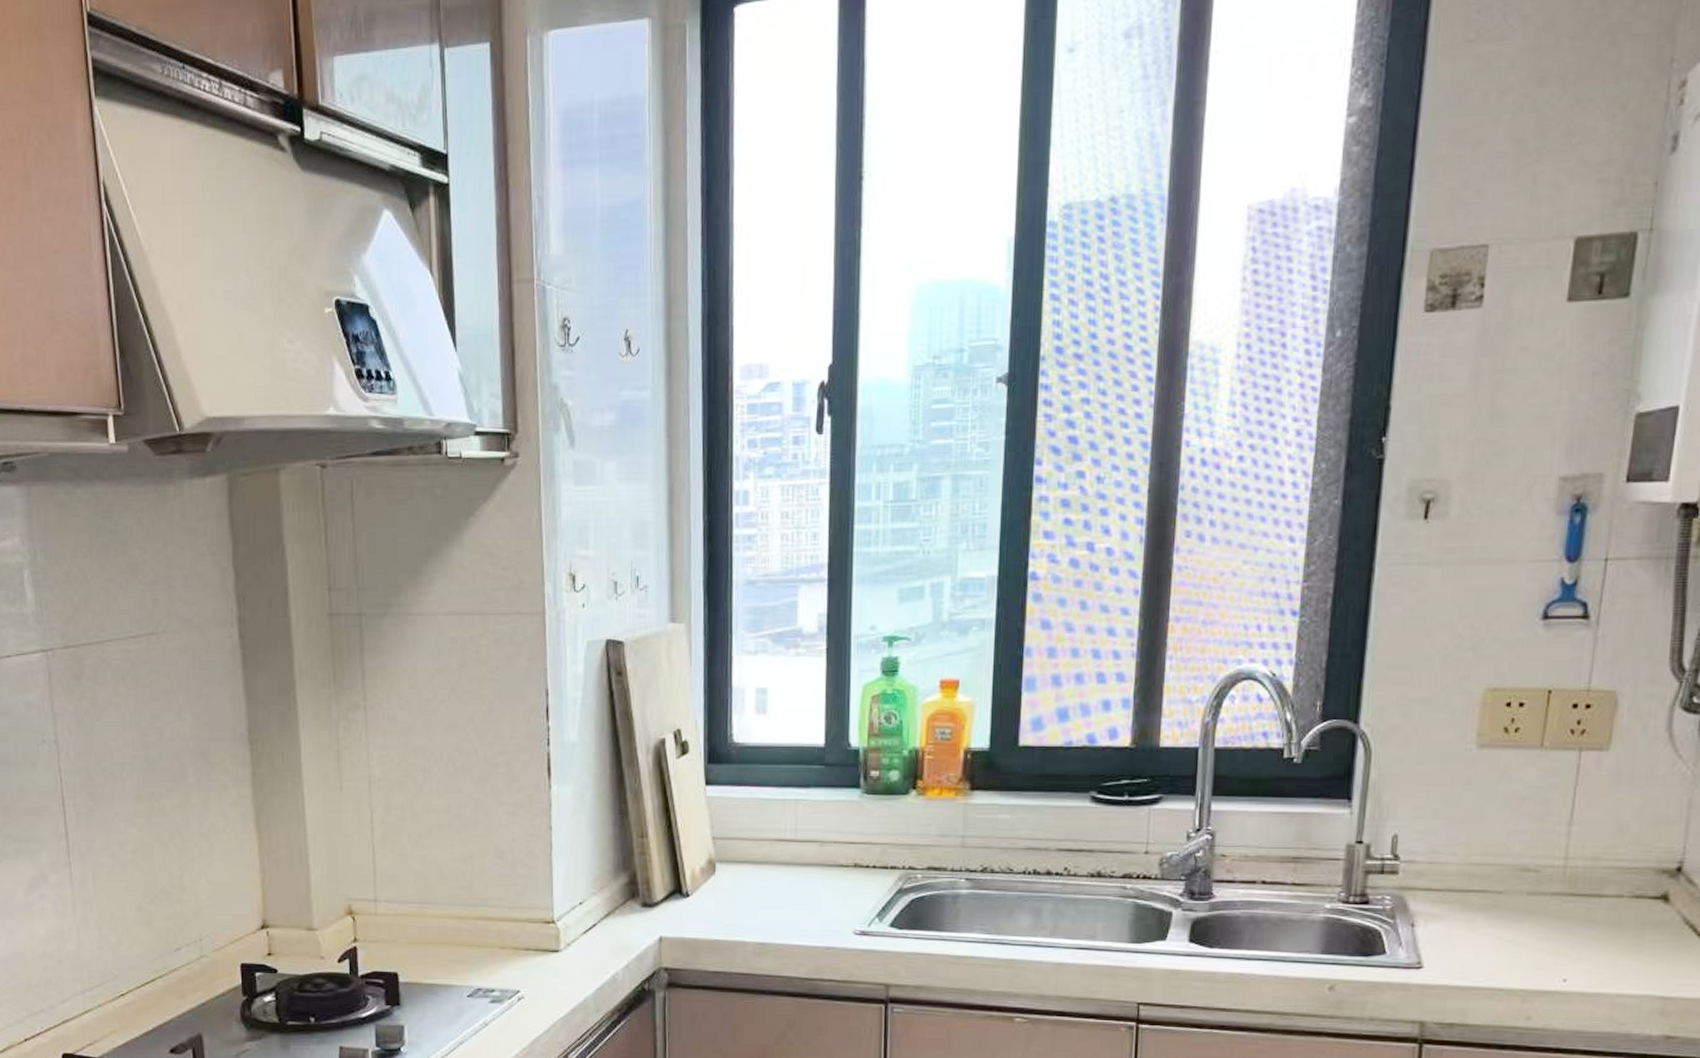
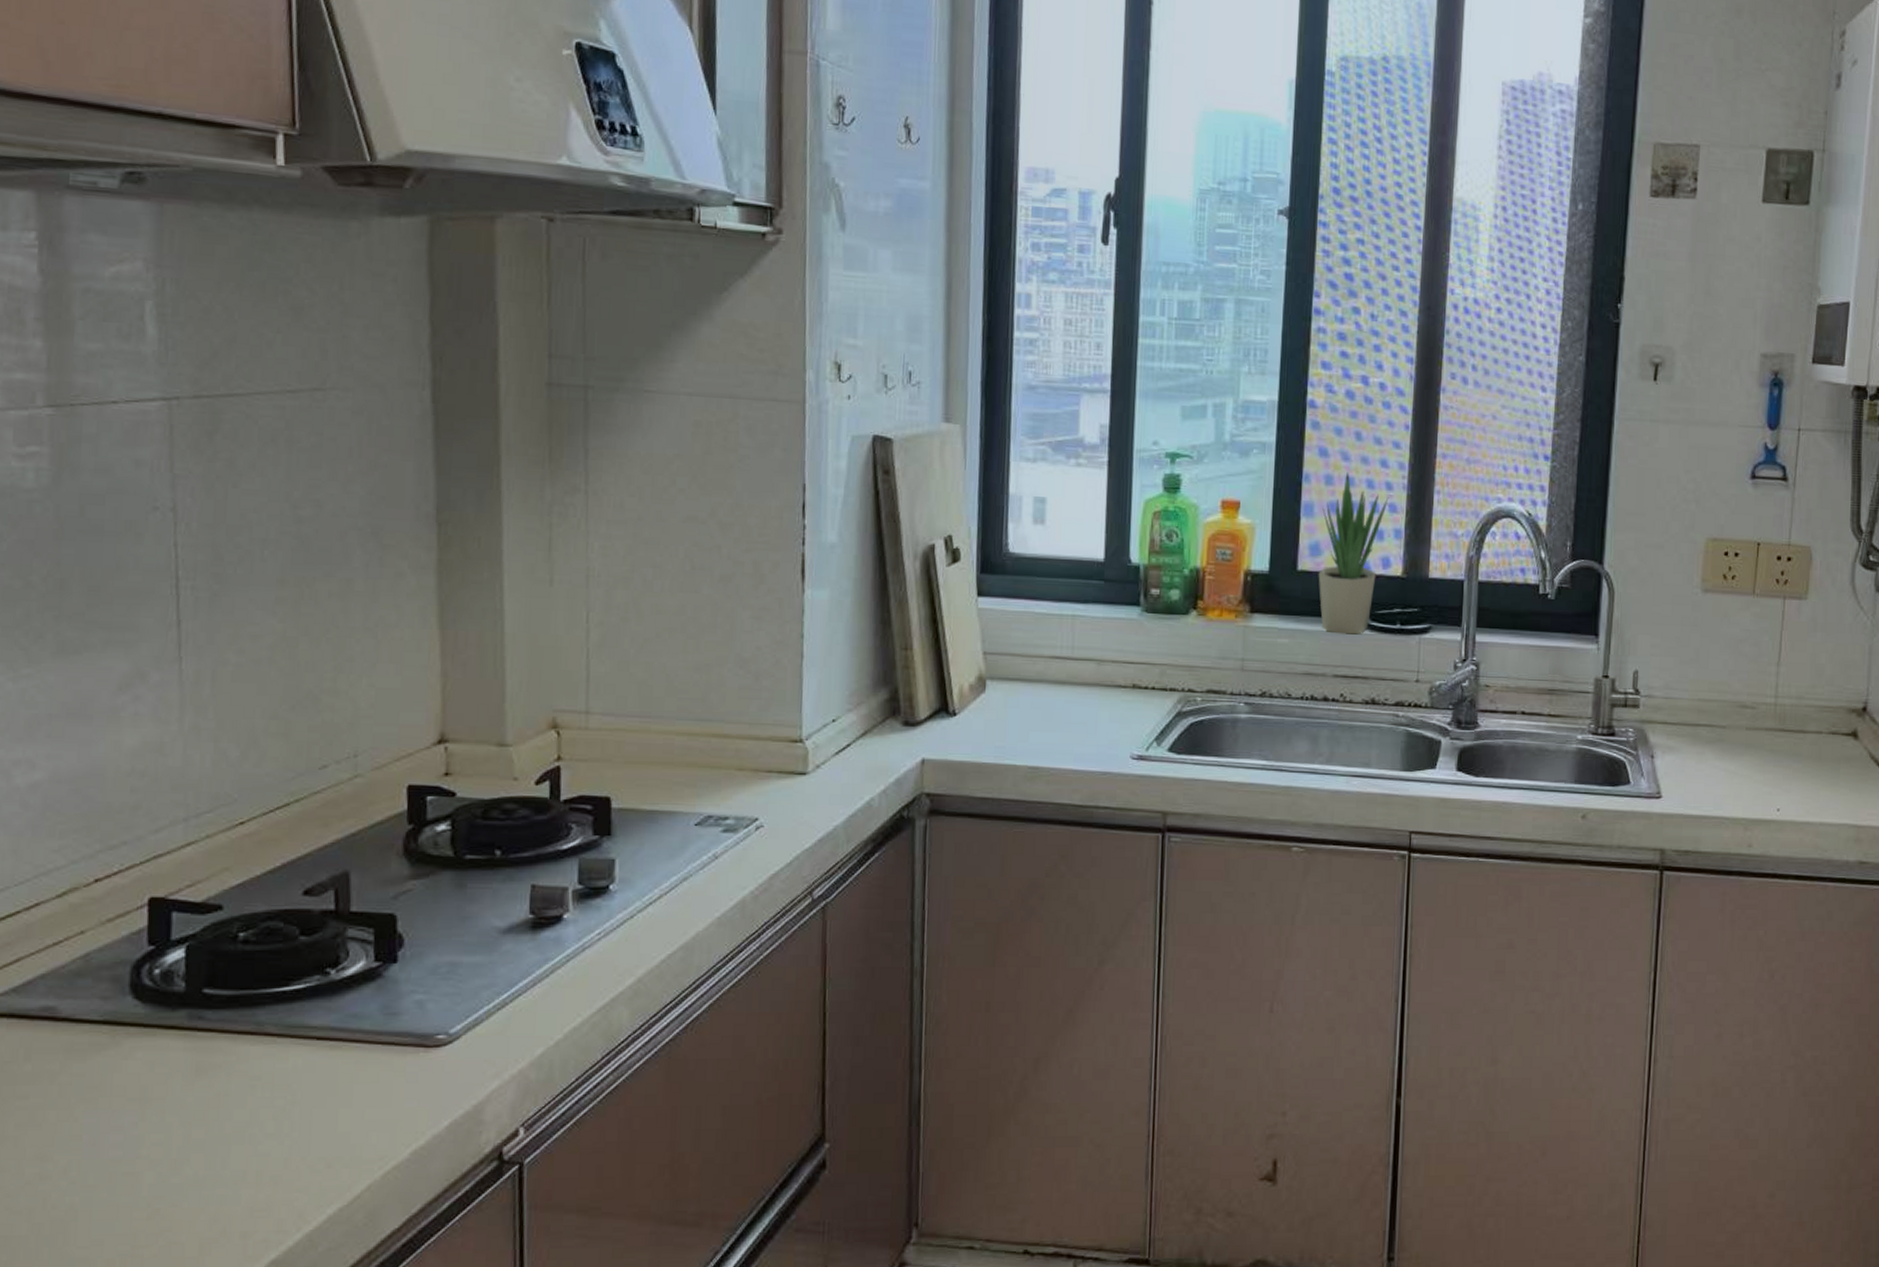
potted plant: none [1040,643,1116,808] -> present [1318,472,1389,635]

